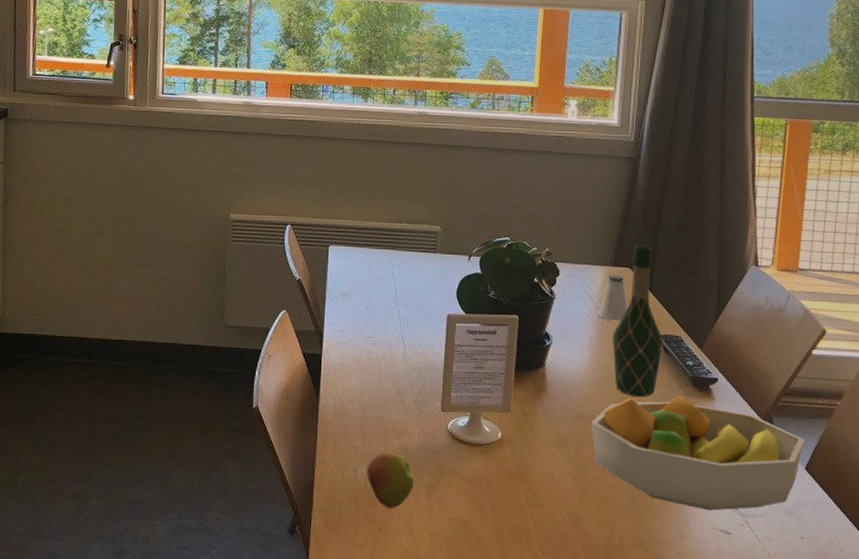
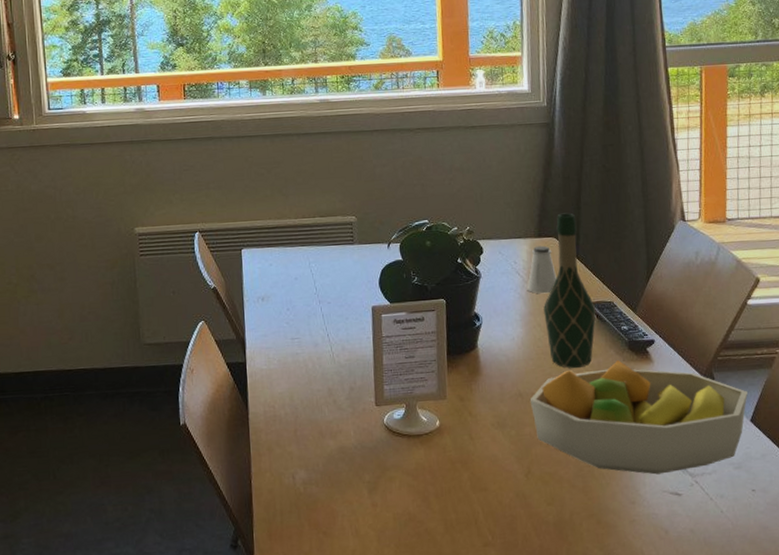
apple: present [367,452,415,508] -> none [305,453,356,511]

